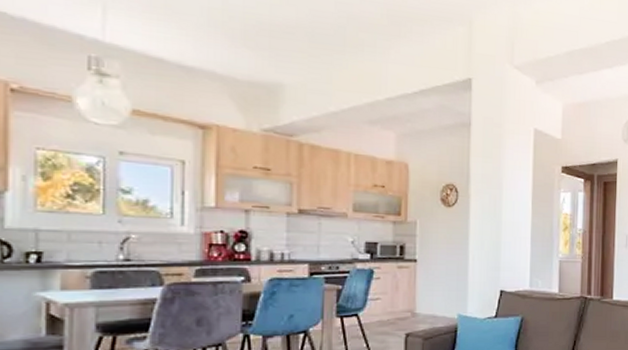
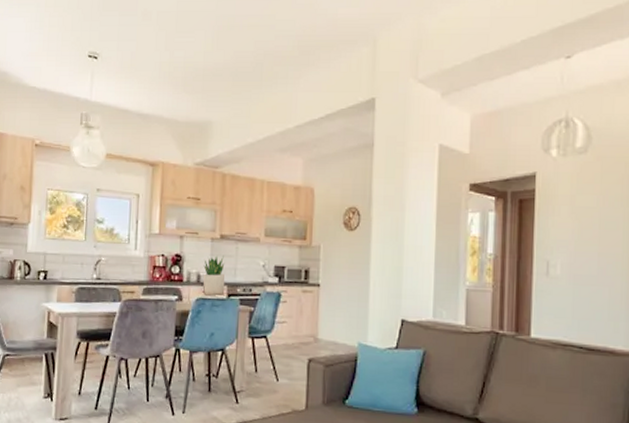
planter: none [277,232,306,275] -> present [203,256,225,296]

